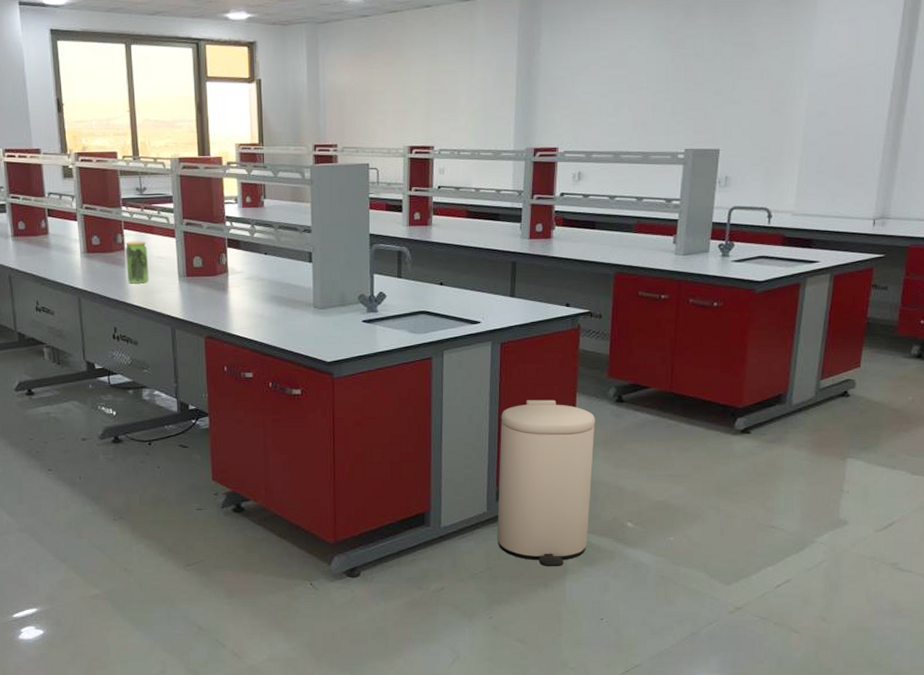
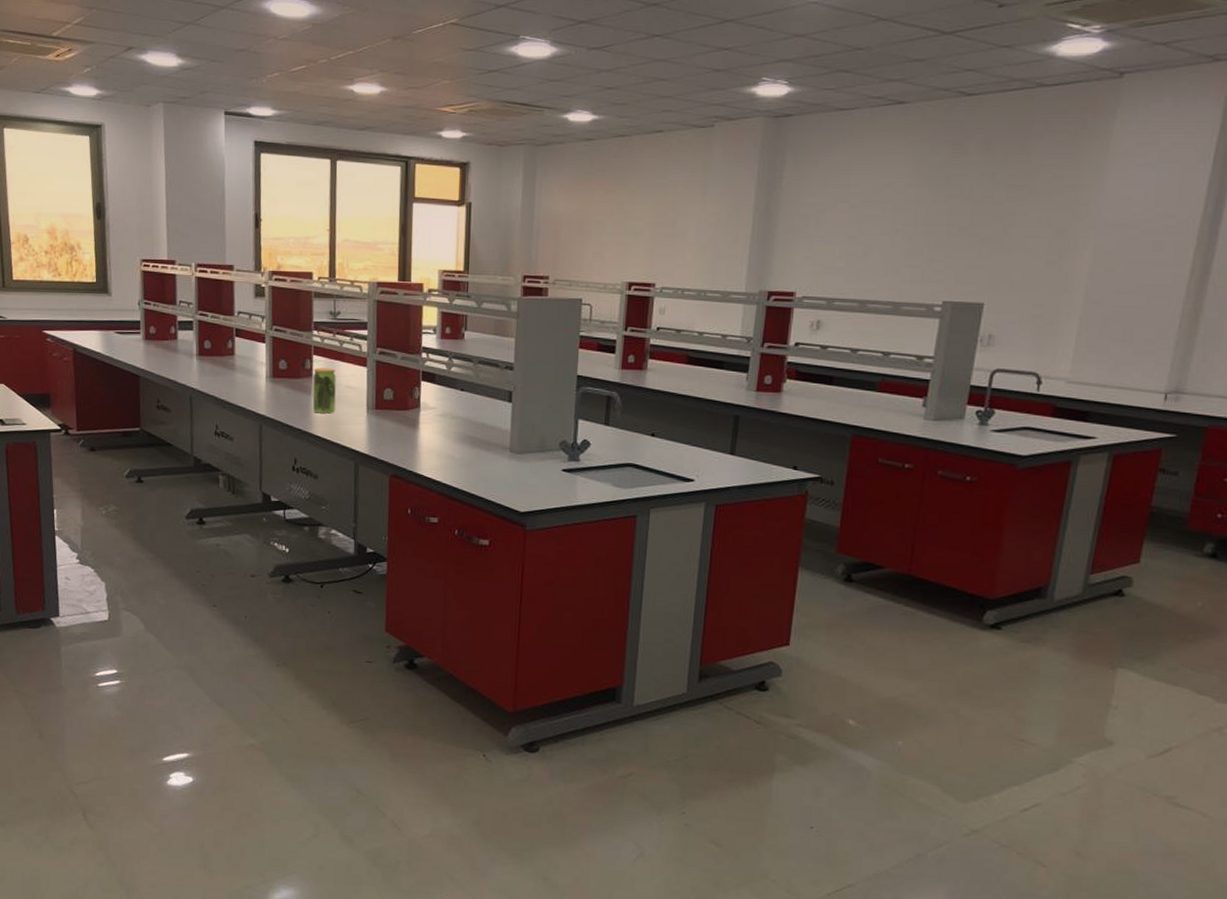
pedal bin: present [497,399,596,567] -> none [696,571,819,763]

